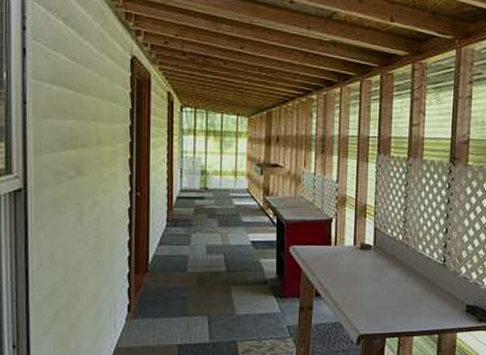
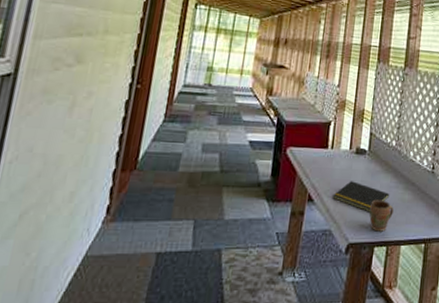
notepad: none [340,276,399,306] -> present [332,181,390,213]
mug: none [379,293,404,324] -> present [369,199,394,232]

